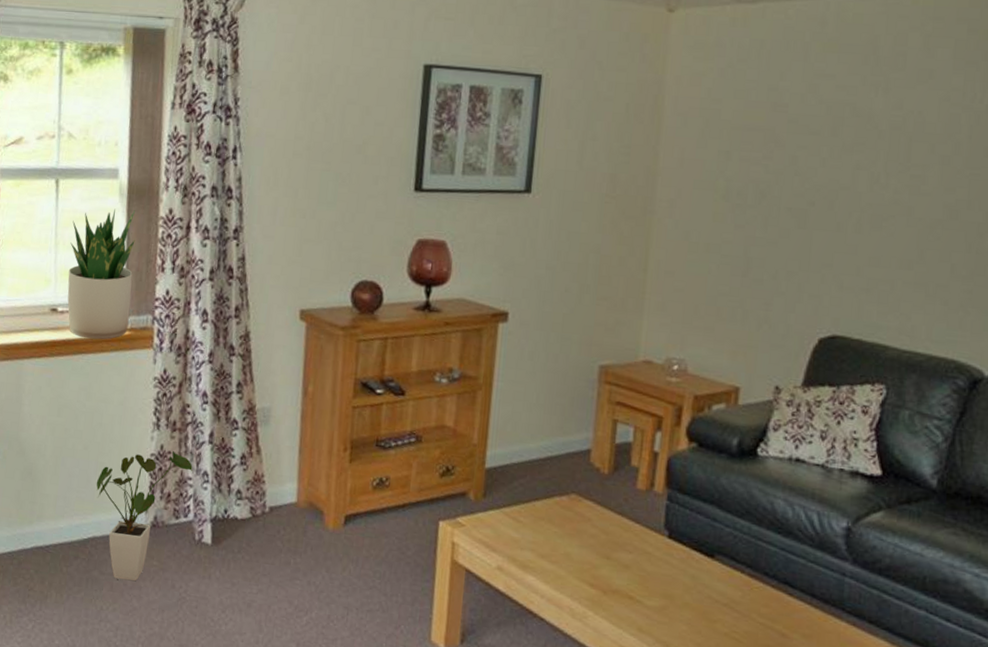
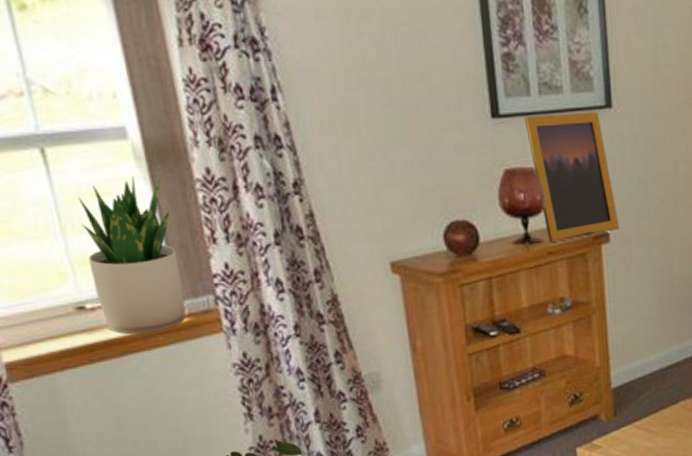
picture frame: none [444,192,520,314] -> present [524,111,619,242]

